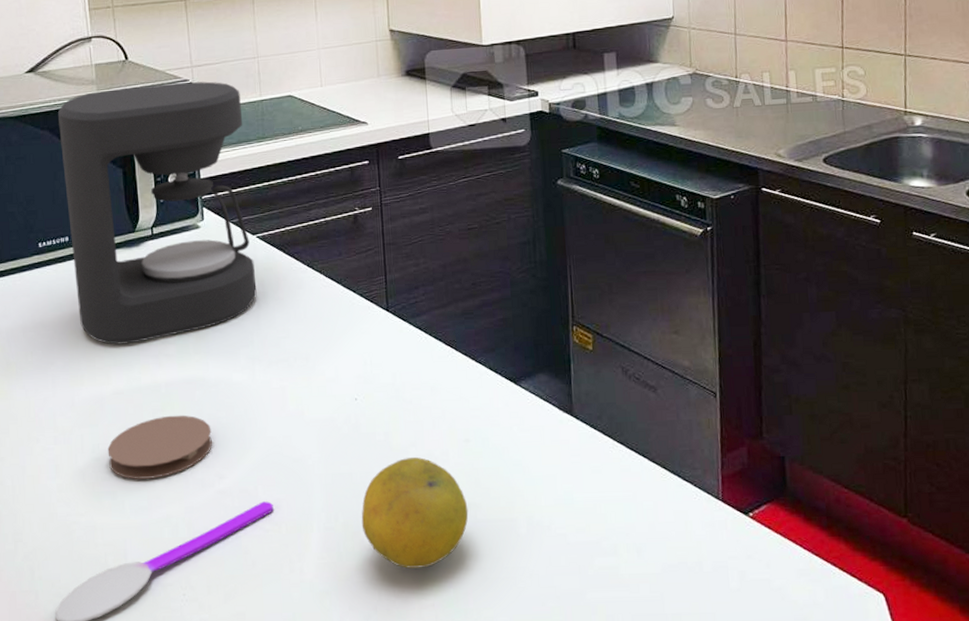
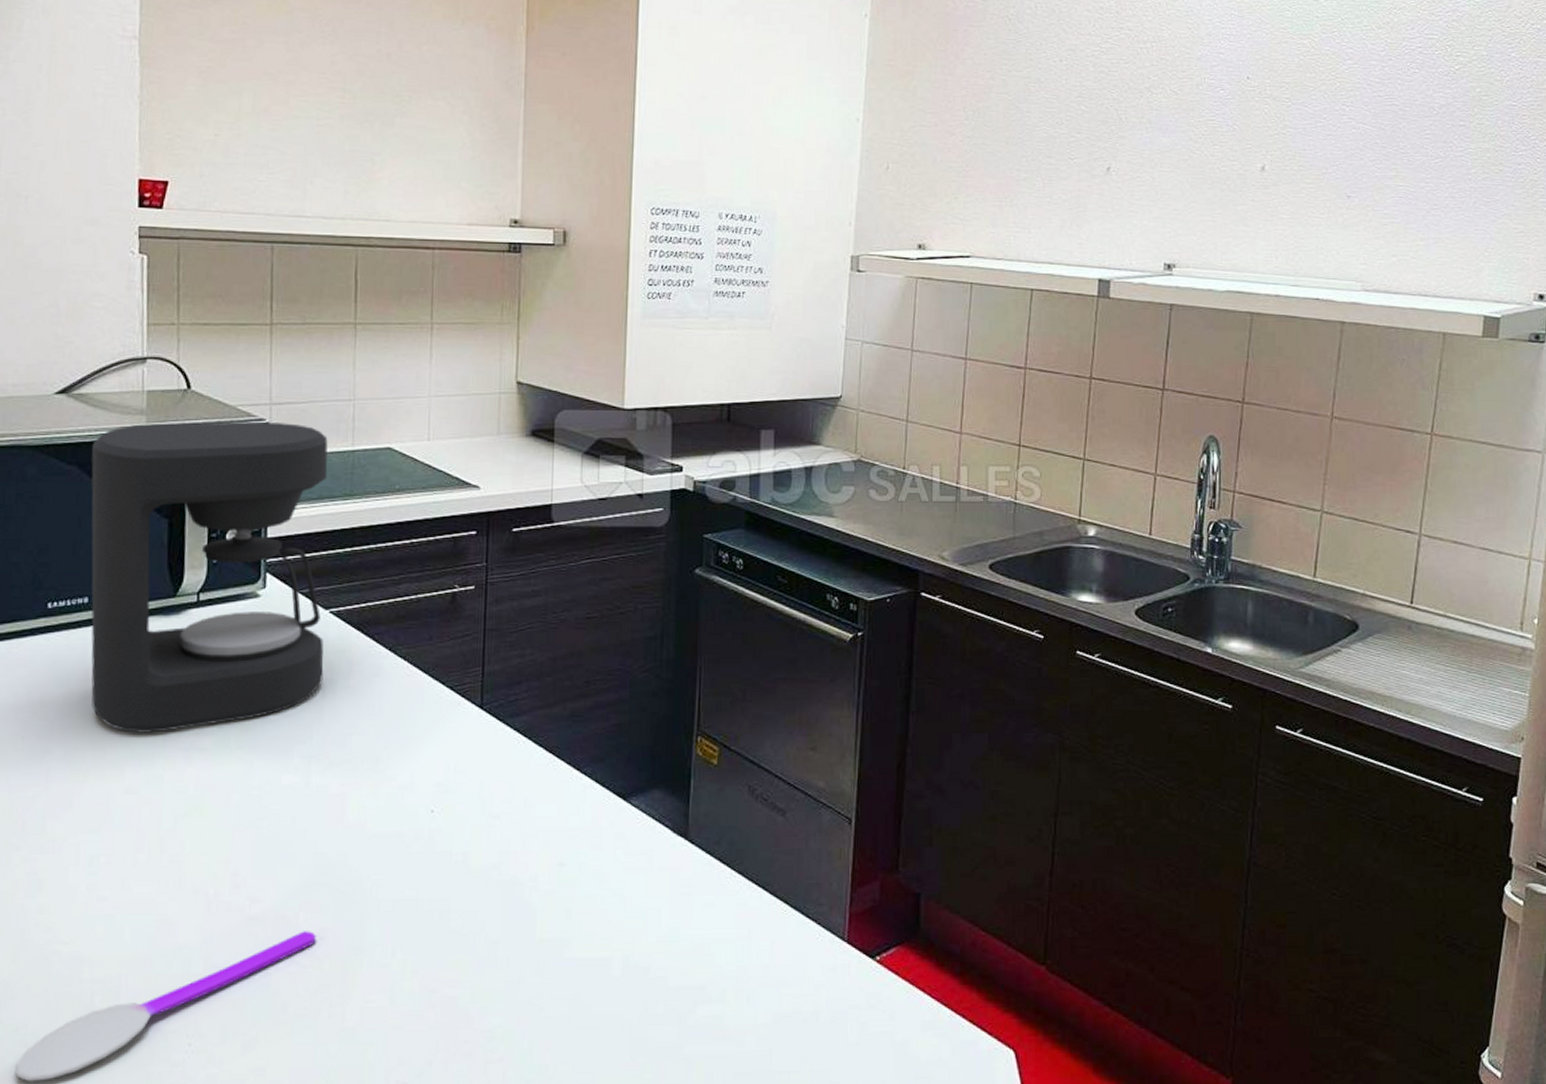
coaster: present [107,415,212,479] -> none [109,822,247,900]
fruit: present [361,456,469,569] -> none [423,882,555,1015]

